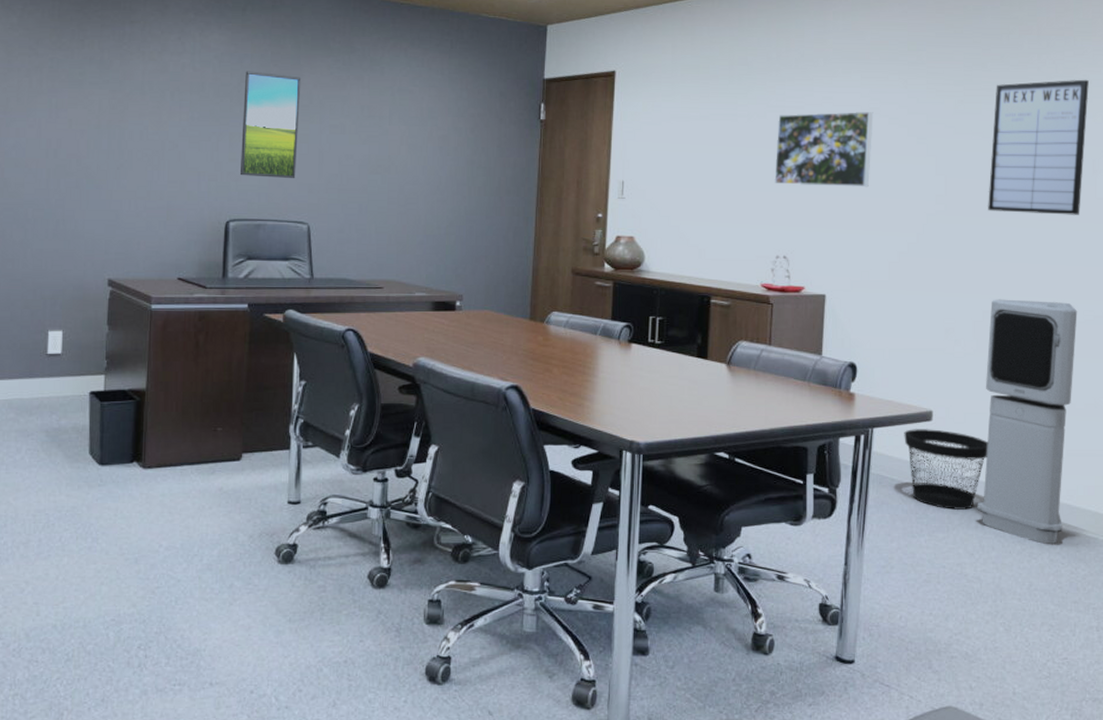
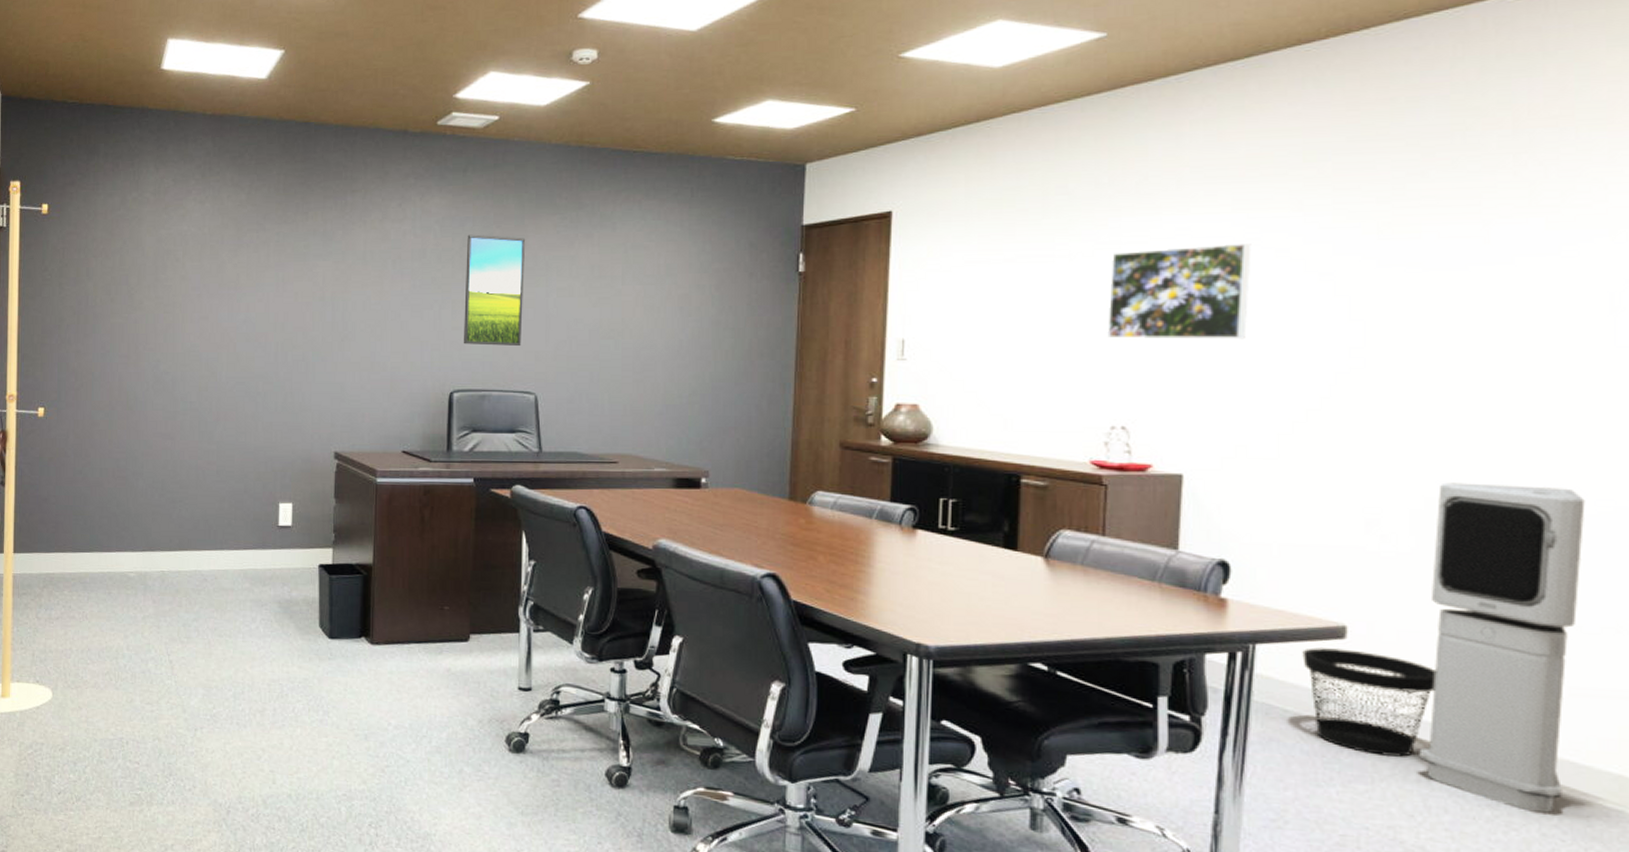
writing board: present [988,79,1089,215] -> none [1432,183,1603,370]

